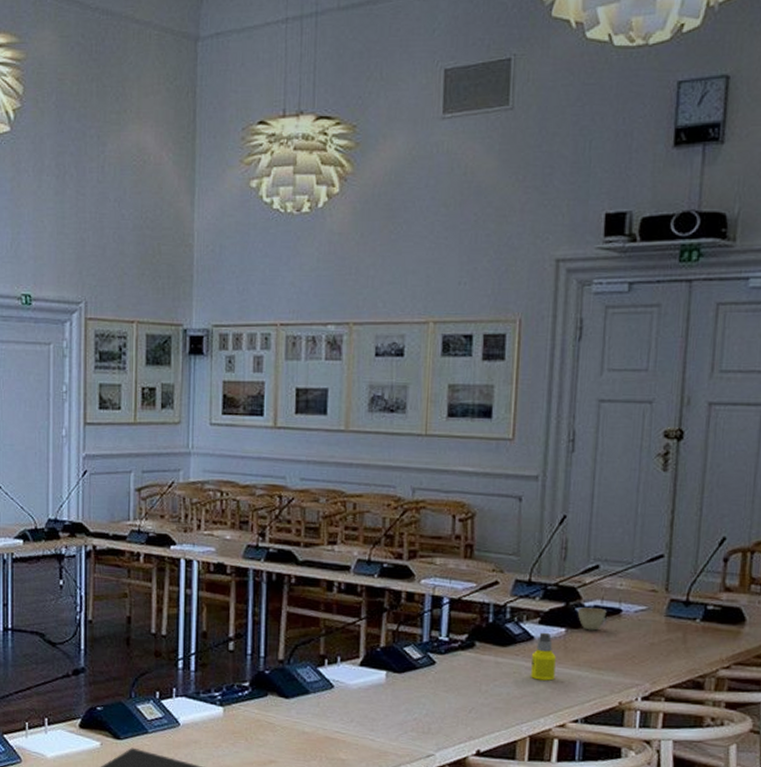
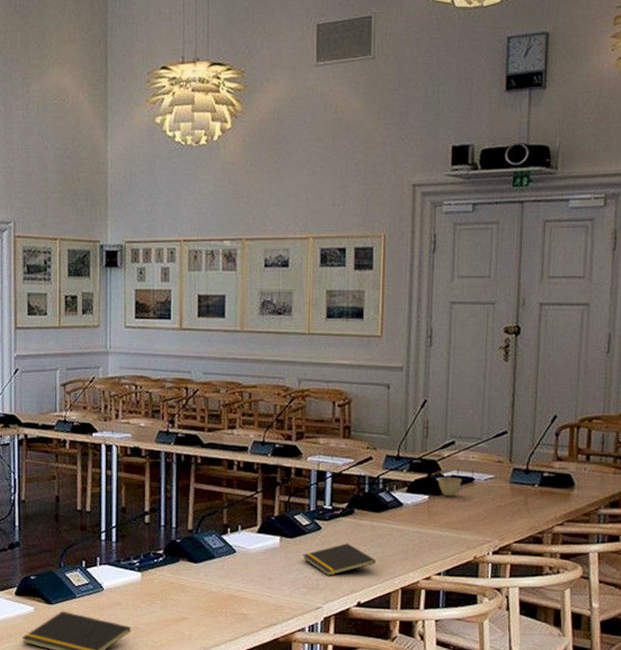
notepad: none [413,681,500,720] -> present [303,543,376,577]
bottle: present [531,632,556,681] -> none [401,499,421,540]

